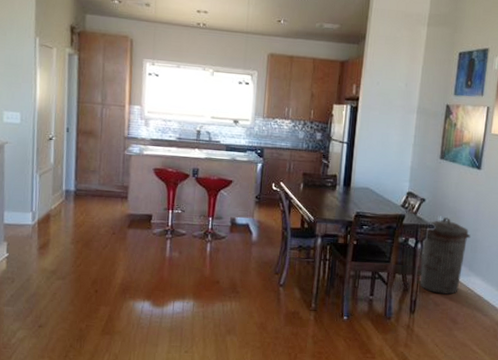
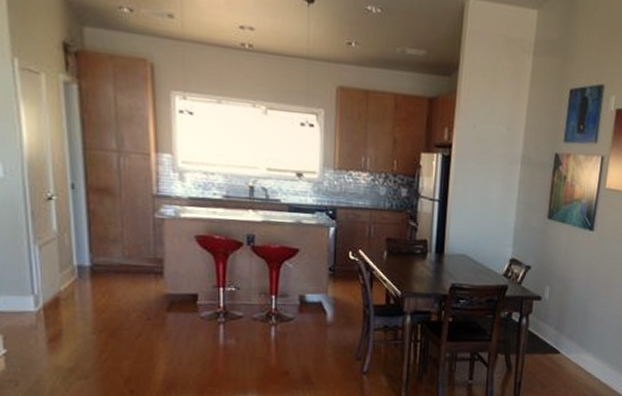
trash can: present [420,217,471,295] -> none [525,287,581,375]

